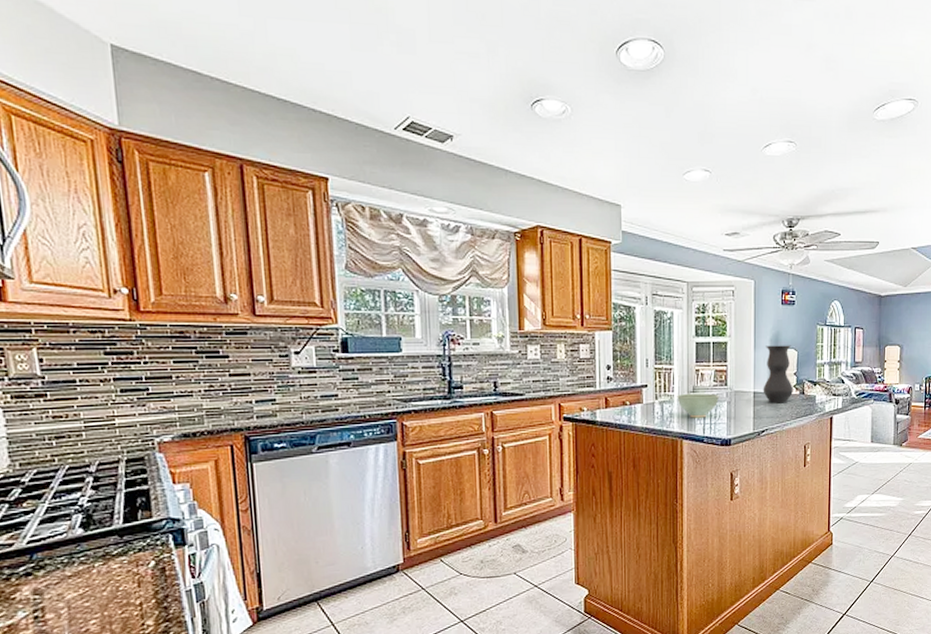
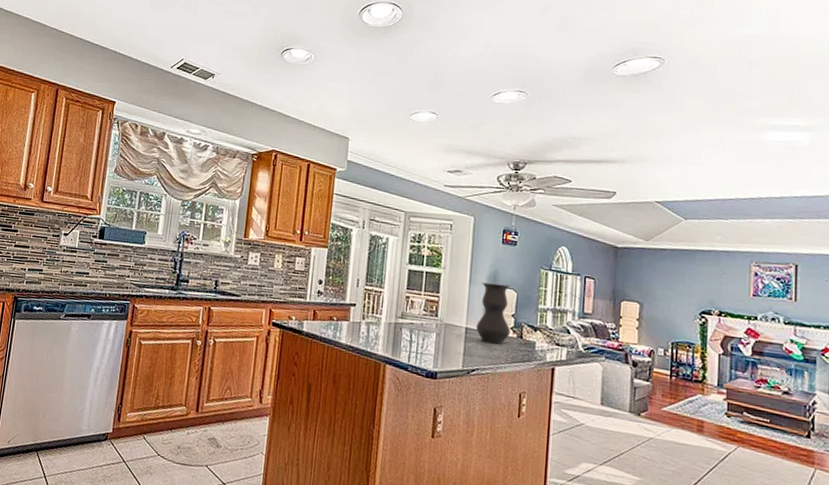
bowl: present [677,393,719,418] -> none [384,318,428,346]

